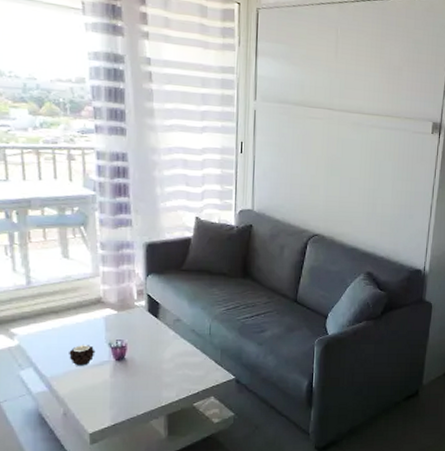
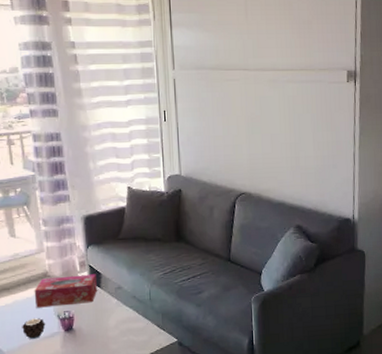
tissue box: none [85,303,154,334] -> present [34,274,97,308]

